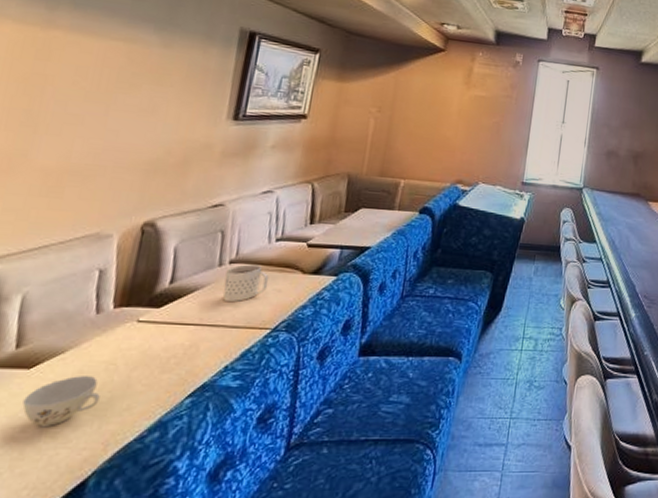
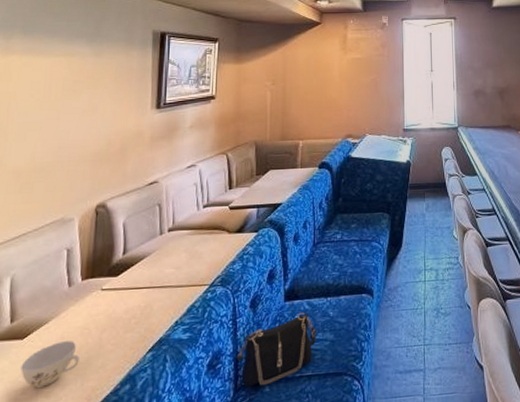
mug: present [221,264,270,303] -> none [166,230,202,266]
handbag: none [293,370,391,447] -> present [236,312,317,387]

